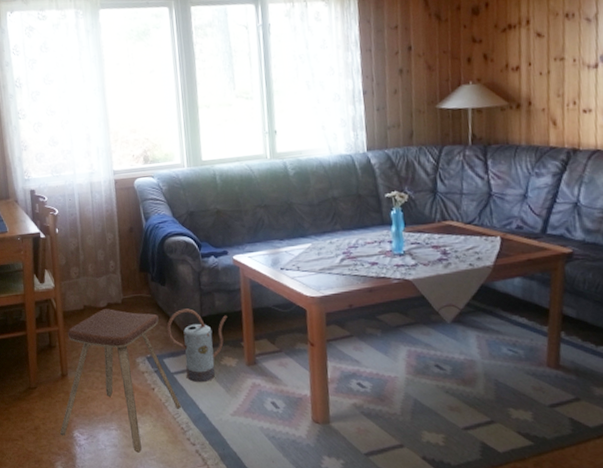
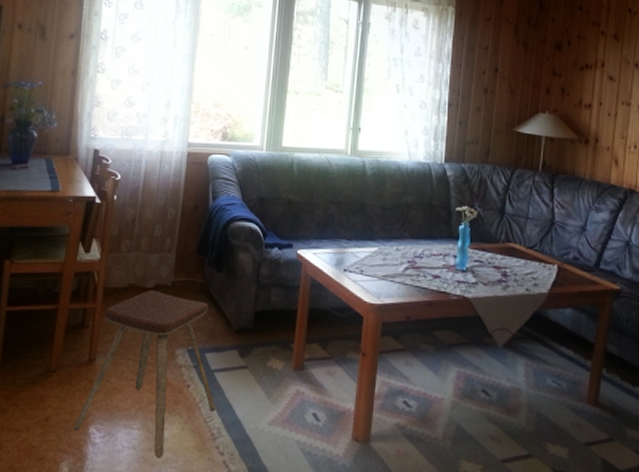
watering can: present [167,308,227,383] -> none [215,300,281,385]

